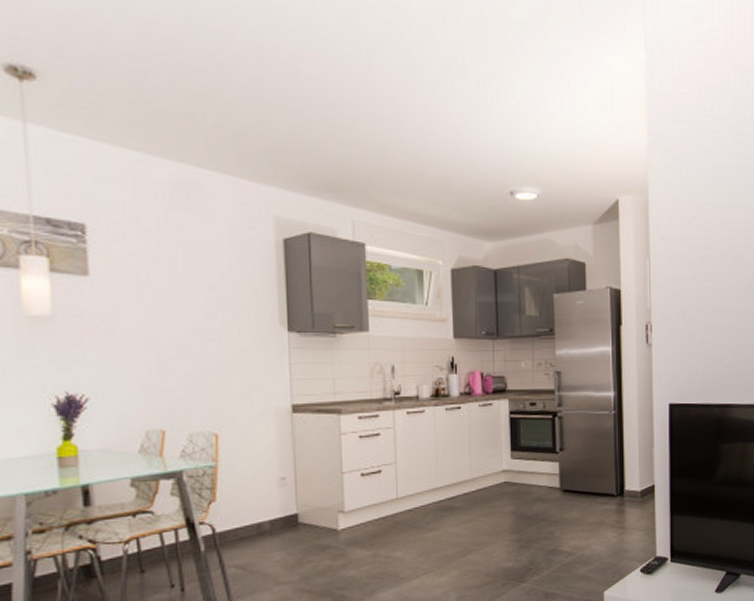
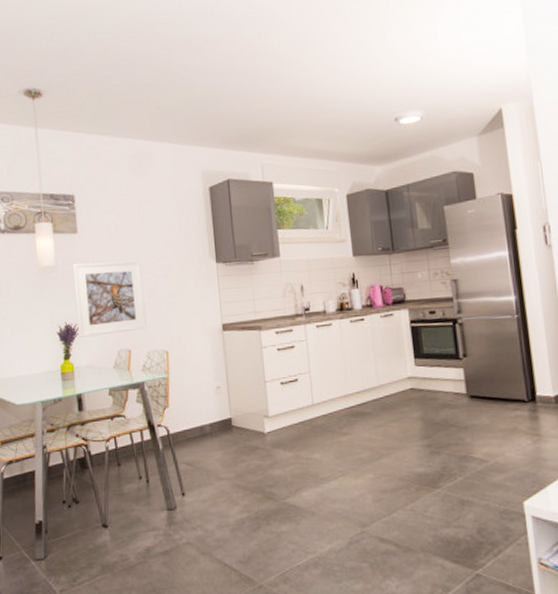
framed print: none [80,315,189,412] -> present [73,260,147,338]

